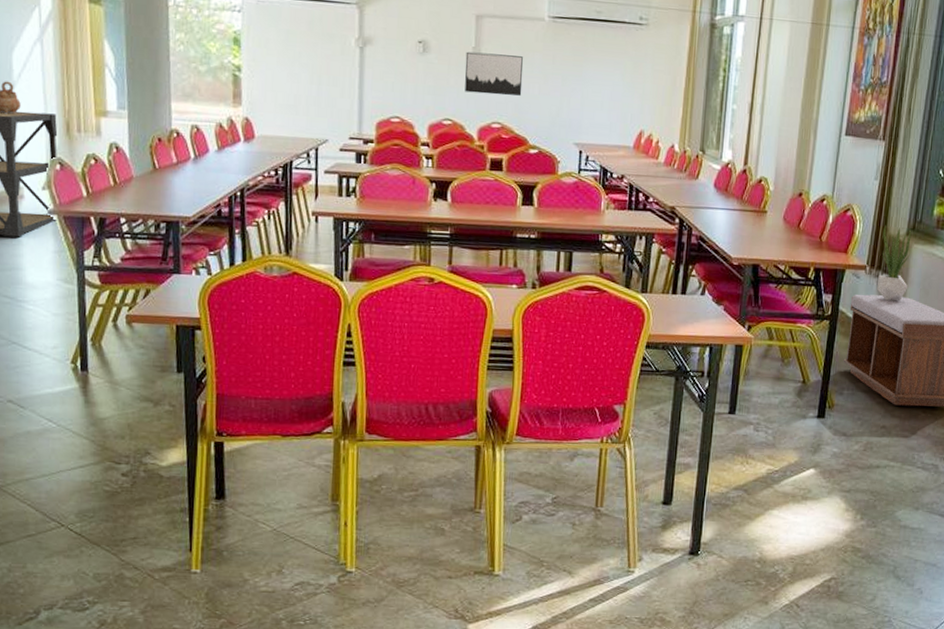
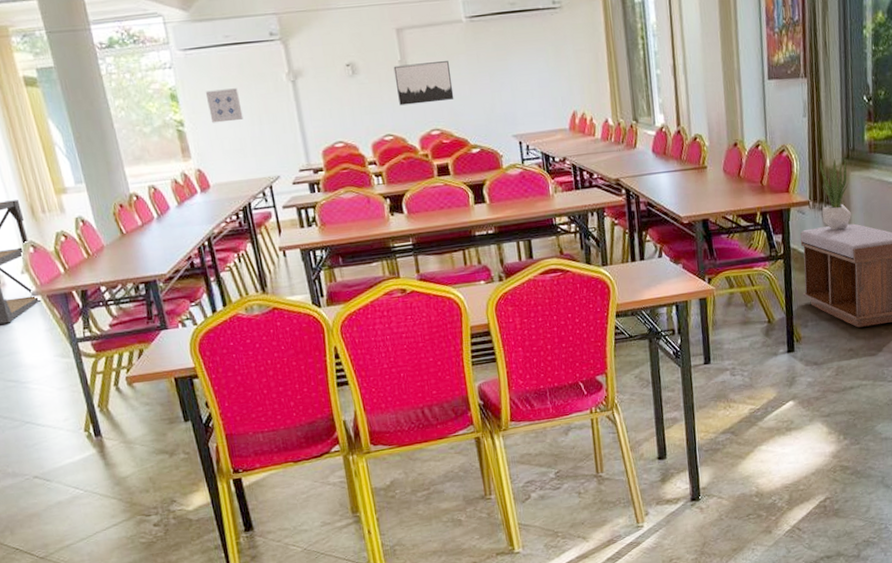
wall art: none [269,41,304,77] -> present [205,88,244,123]

